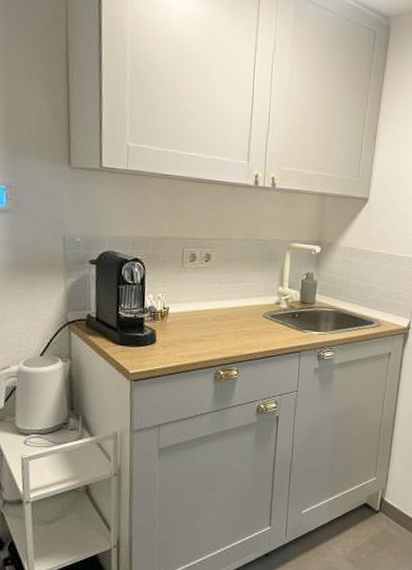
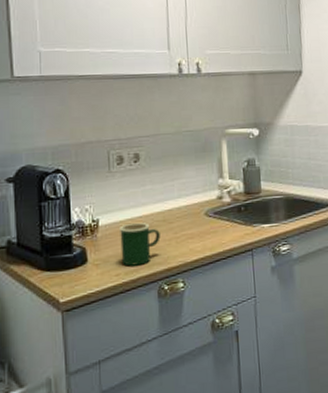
mug: none [185,314,222,351] -> present [120,222,160,266]

